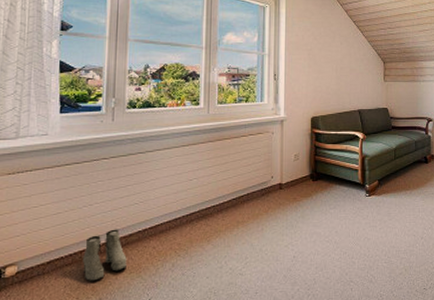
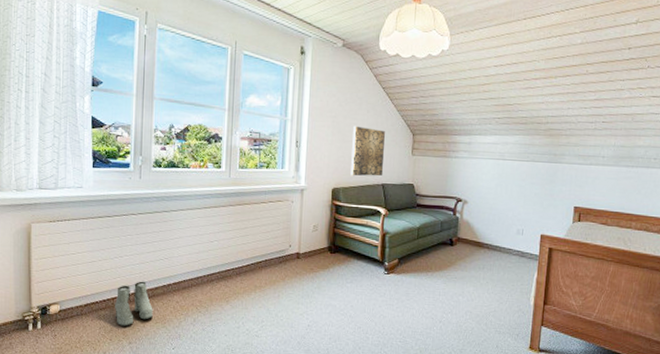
wall art: none [328,57,359,104] -> present [350,125,385,176]

